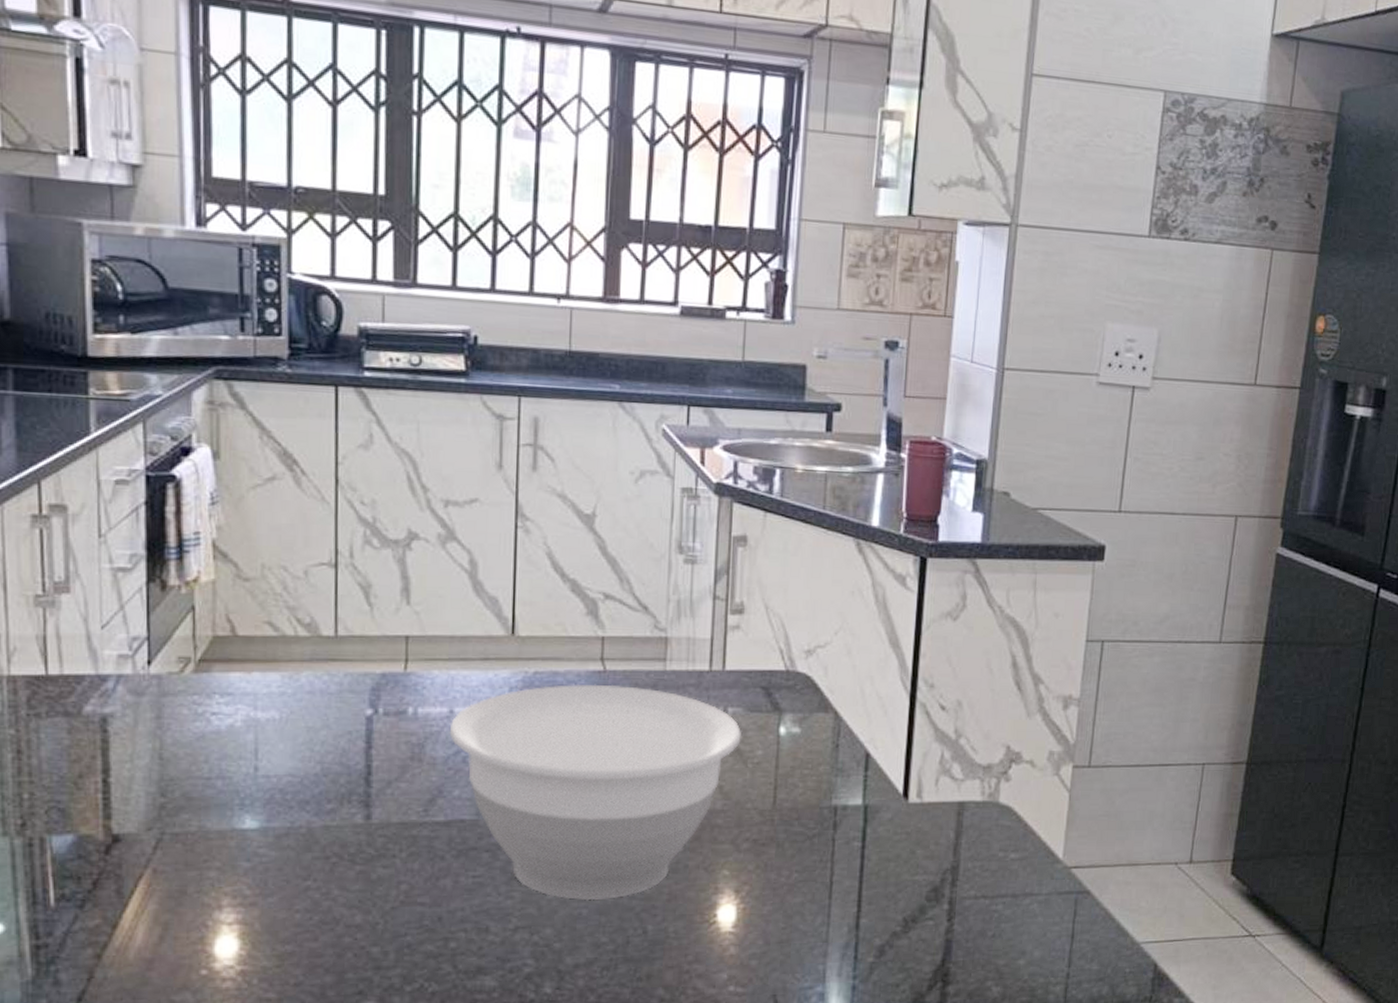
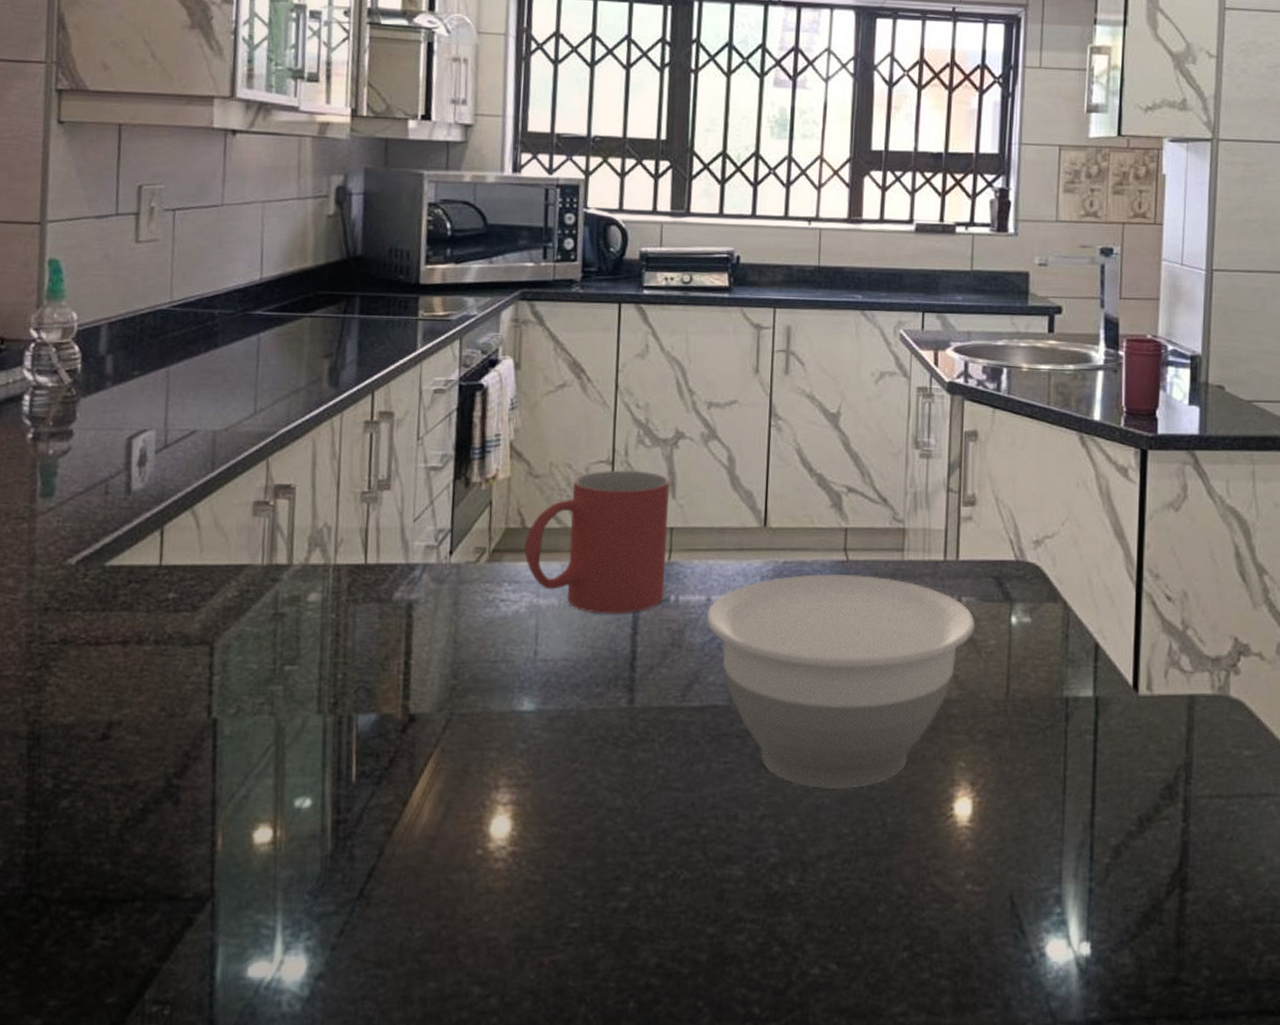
mug: none [237,573,404,728] -> present [524,470,671,614]

